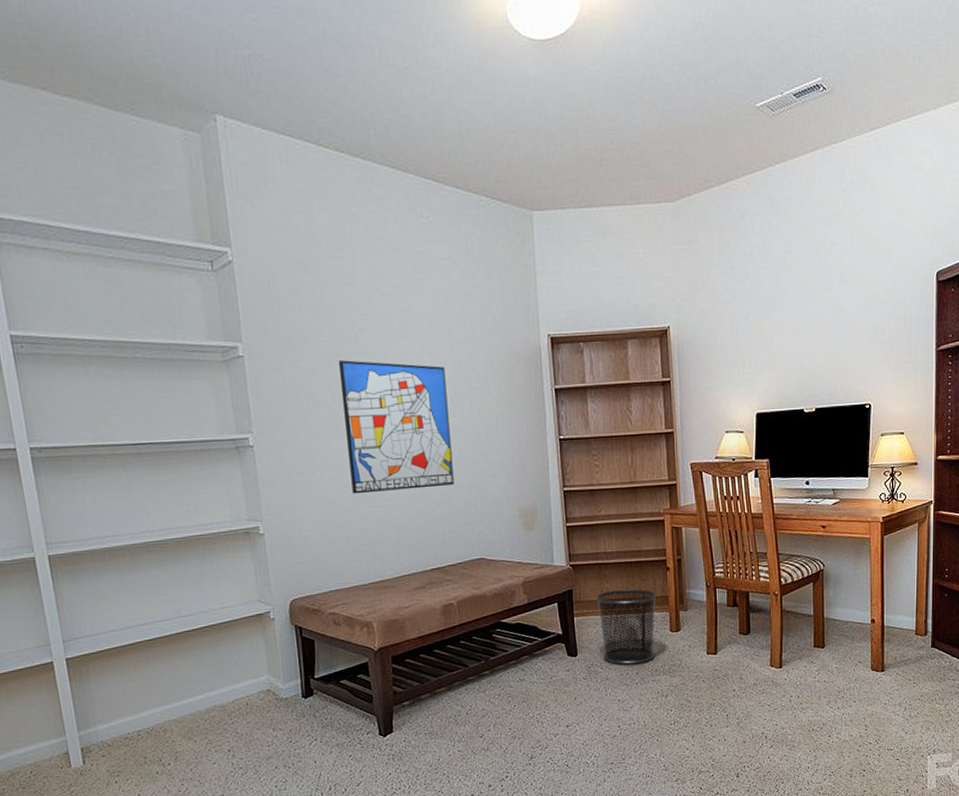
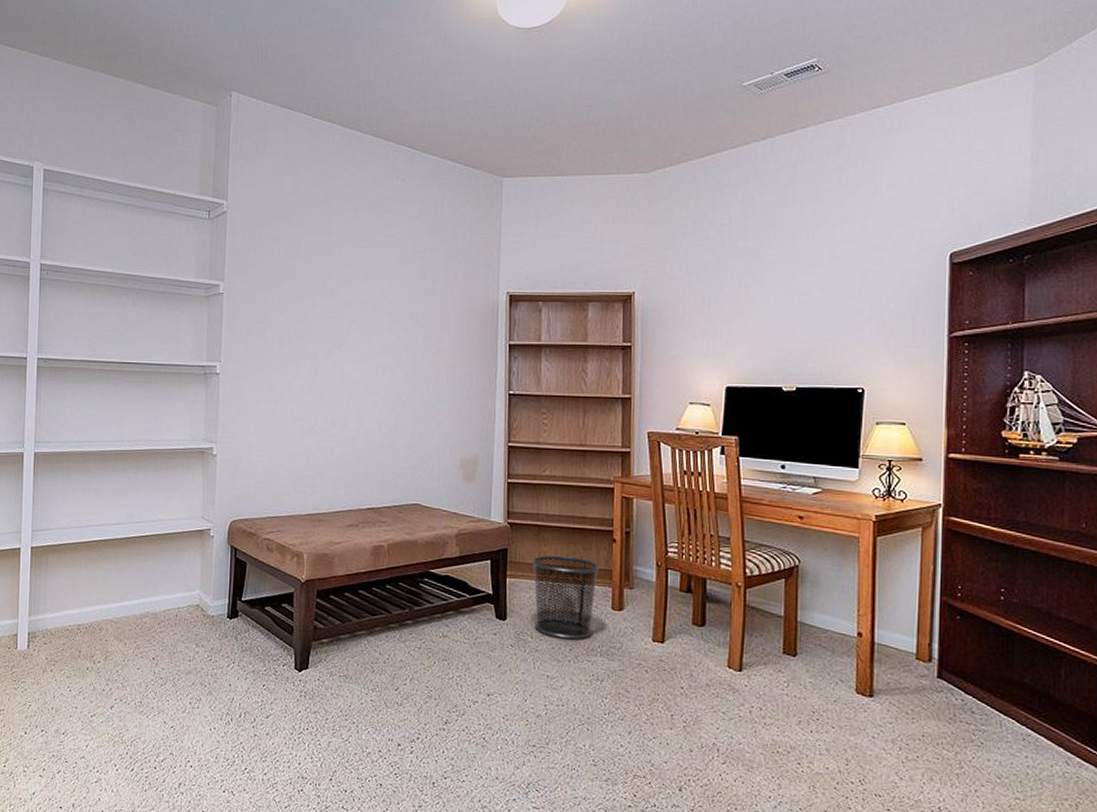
wall art: present [339,360,454,494] -> none [302,303,403,429]

